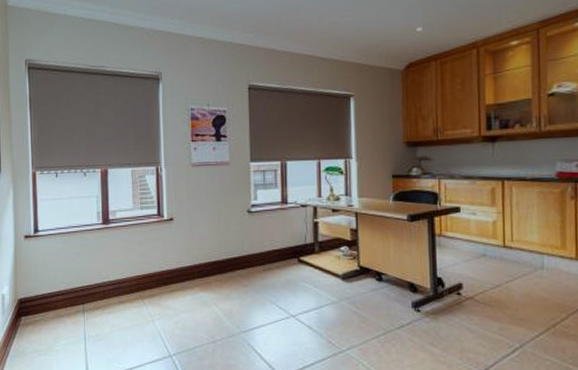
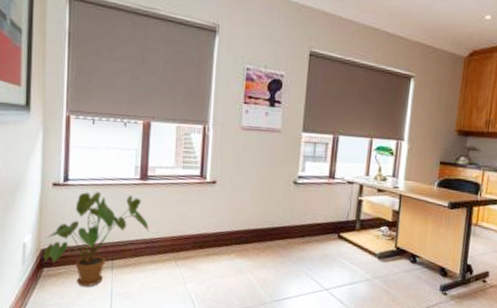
house plant: none [20,239,116,332] -> present [43,192,150,287]

